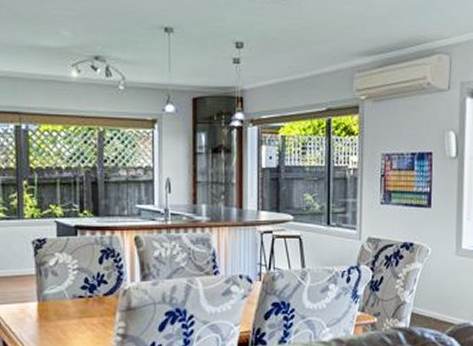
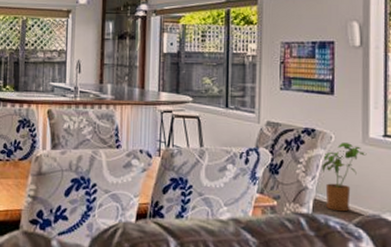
house plant: none [419,255,460,323] -> present [322,143,367,212]

